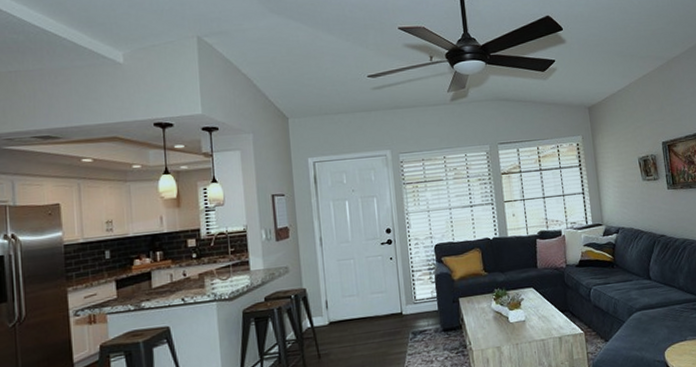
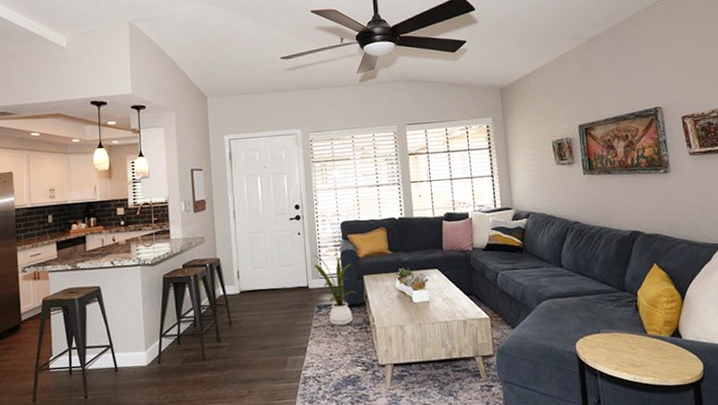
house plant: none [406,279,453,351] -> present [313,255,357,325]

